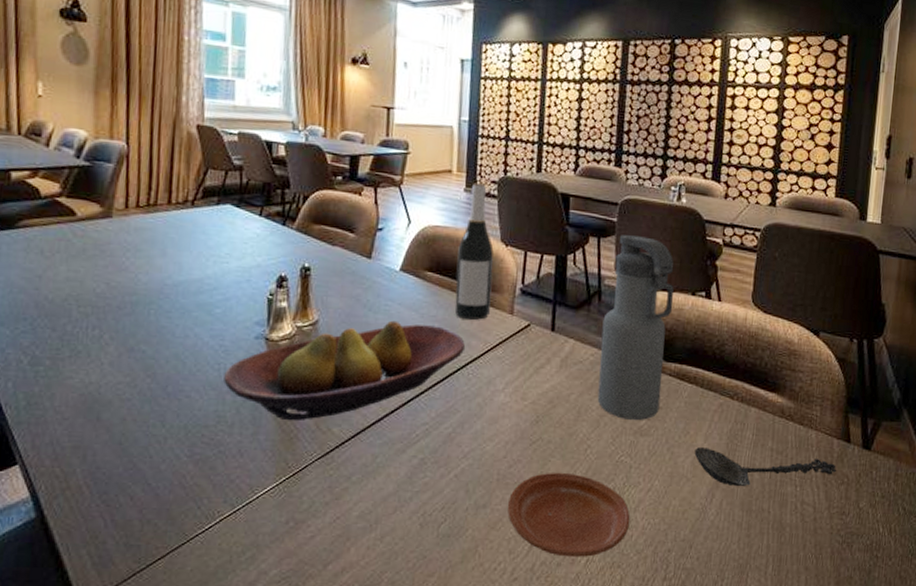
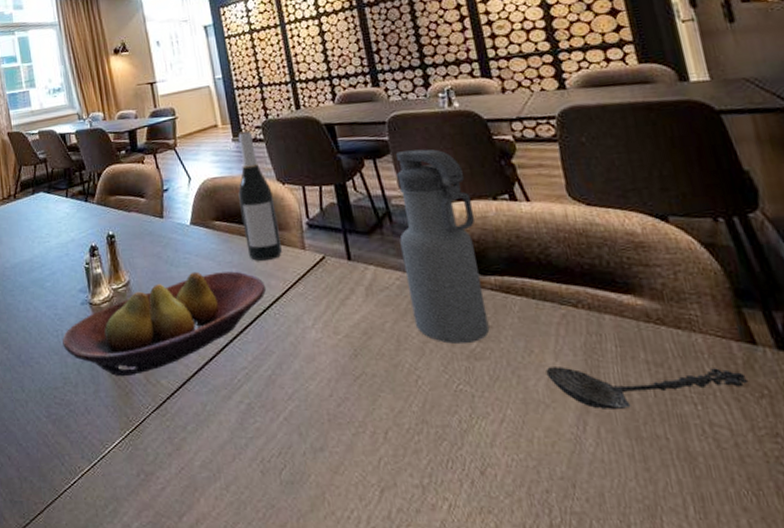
plate: present [507,472,630,557] -> none [345,407,491,502]

